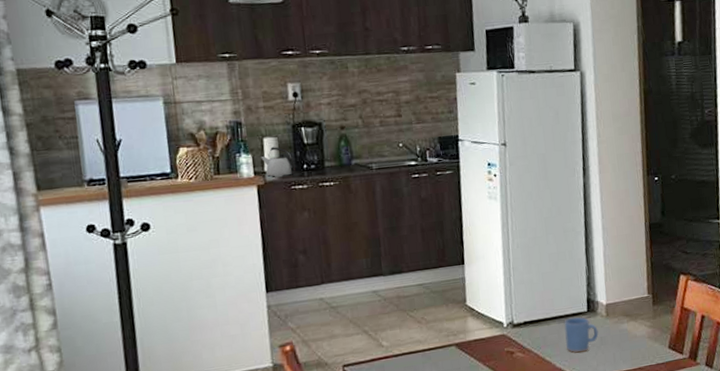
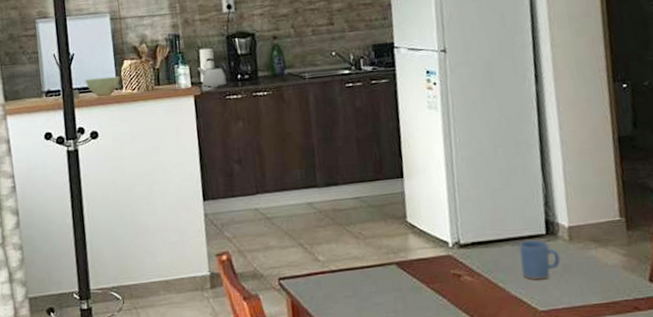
bowl: none [134,164,176,187] -> present [85,76,121,98]

